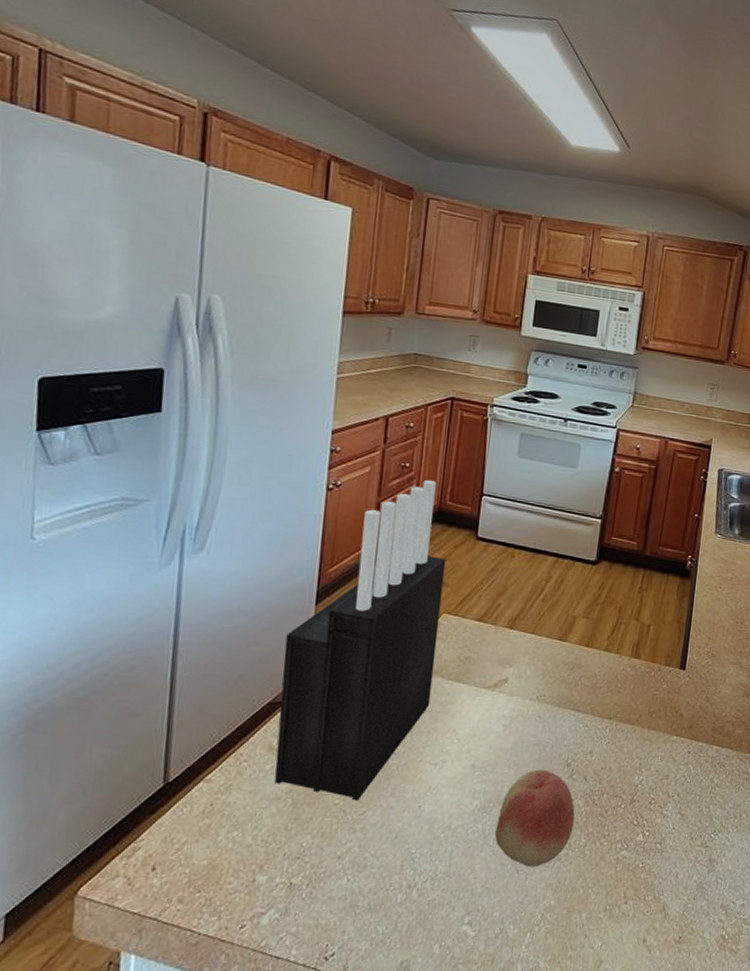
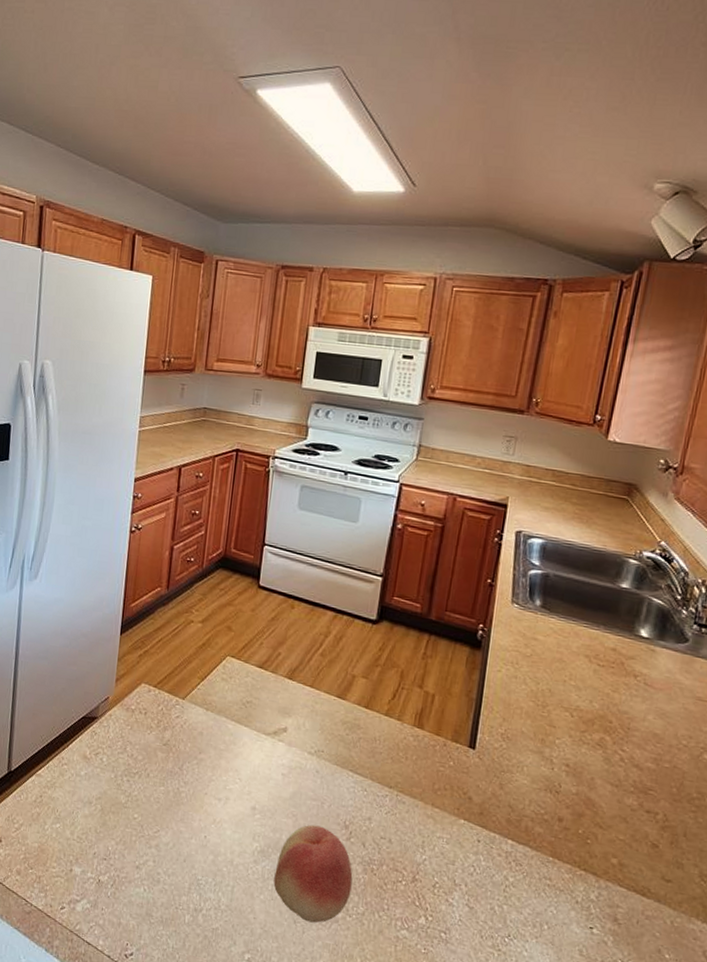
knife block: present [275,479,446,801] -> none [88,527,231,819]

